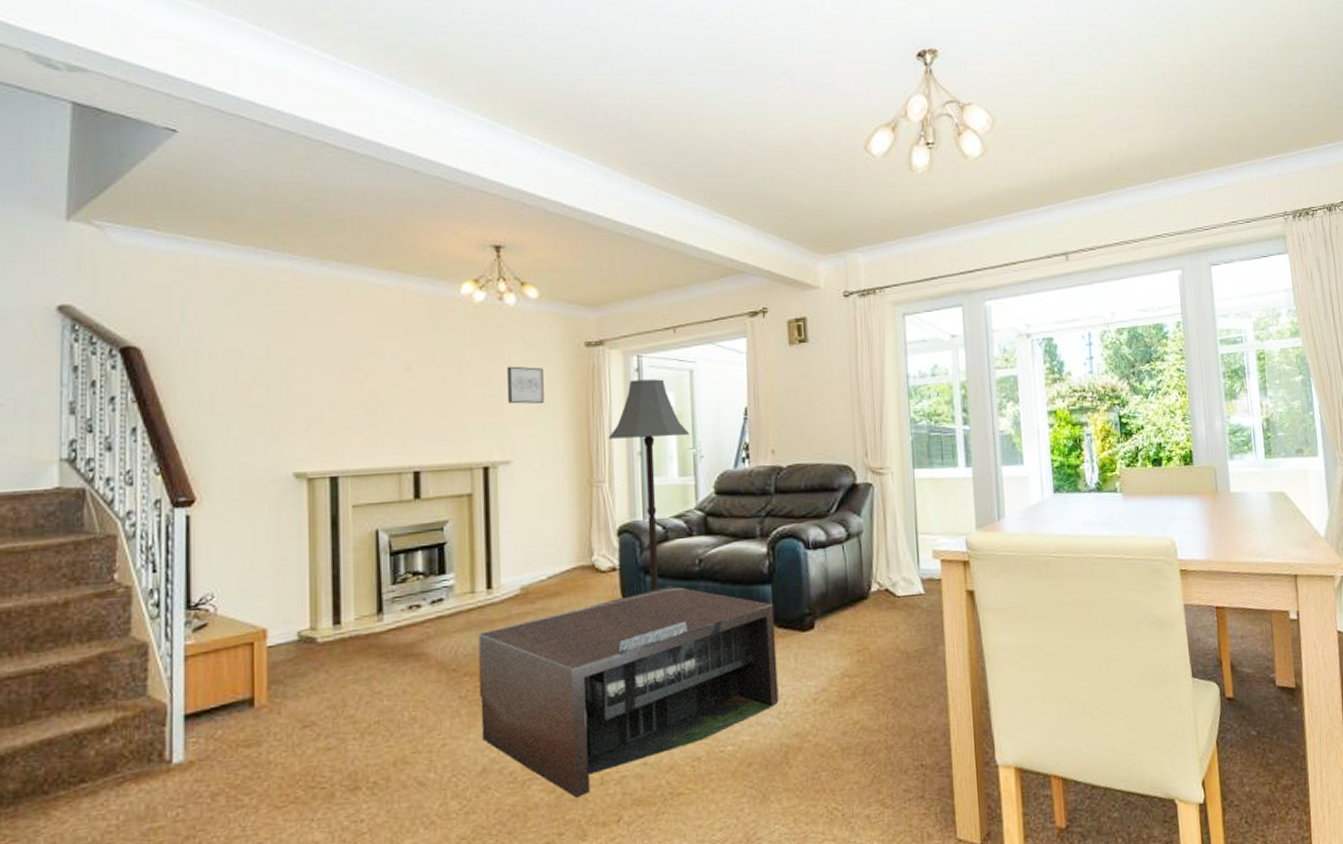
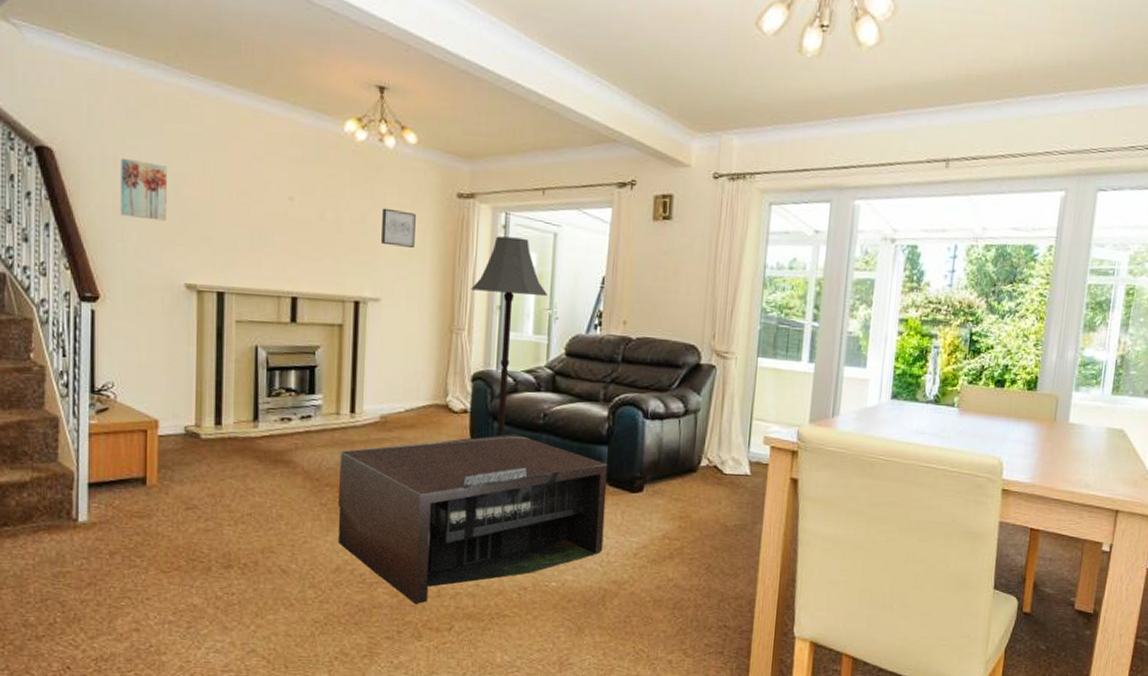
wall art: none [218,348,270,410] -> present [120,158,167,221]

